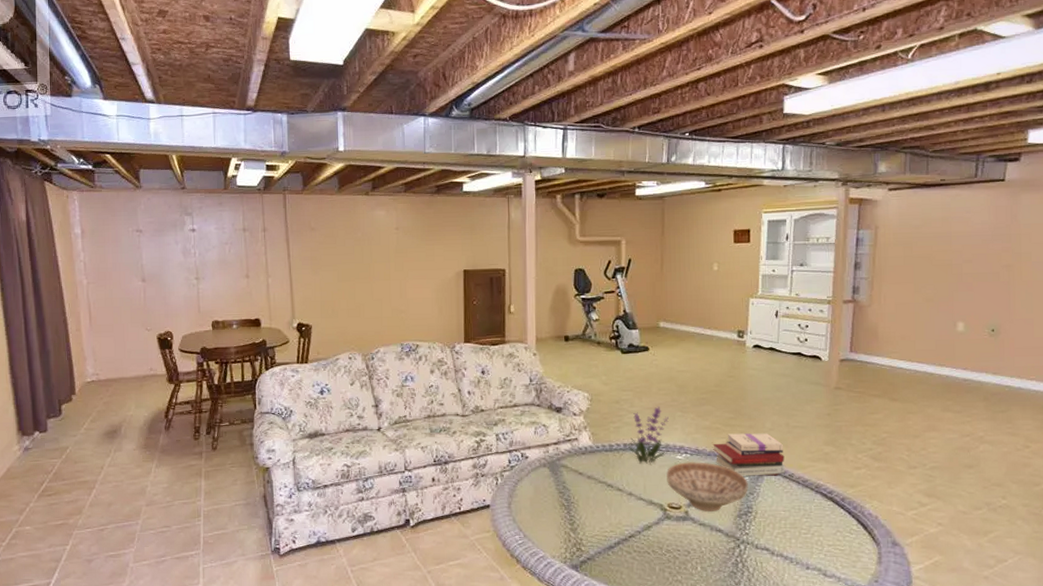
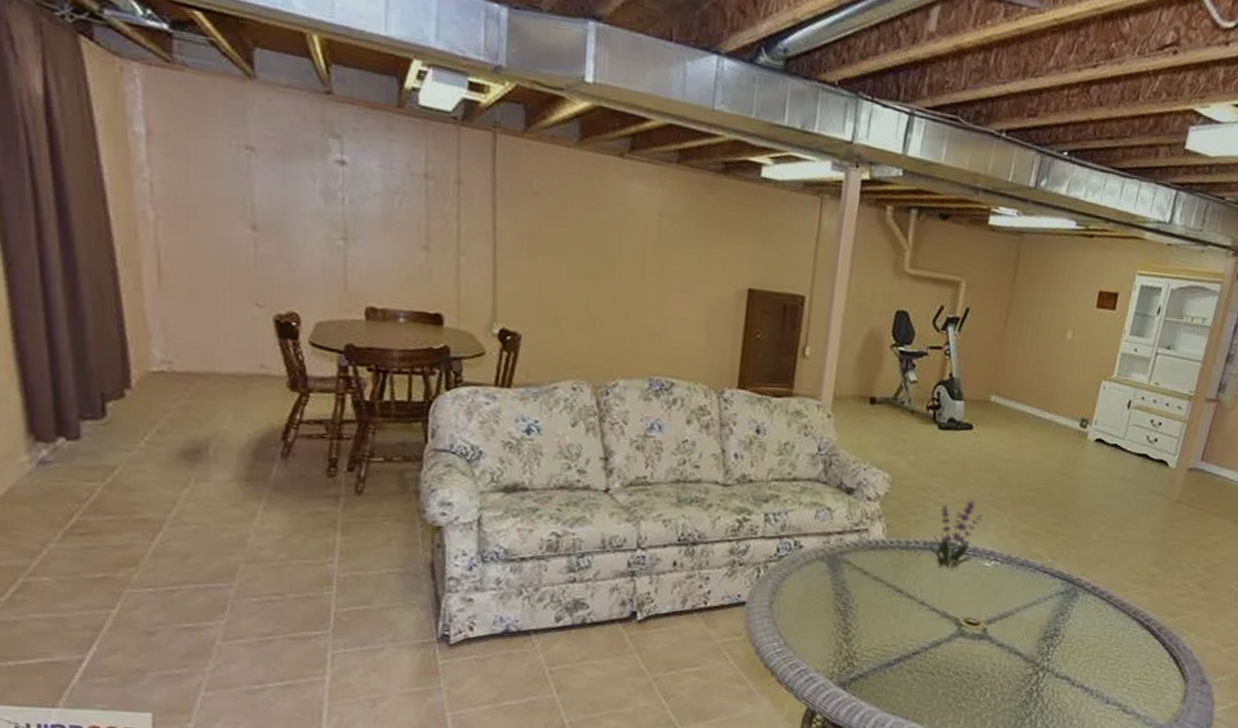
decorative bowl: present [666,461,748,511] -> none [968,570,1061,631]
books: present [713,433,786,476] -> none [1027,542,1107,597]

